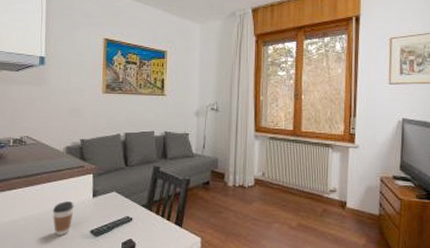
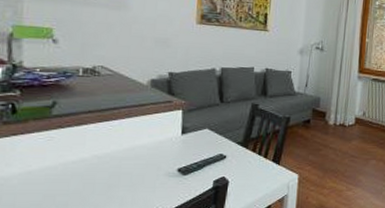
coffee cup: present [52,201,74,235] -> none [132,138,159,174]

